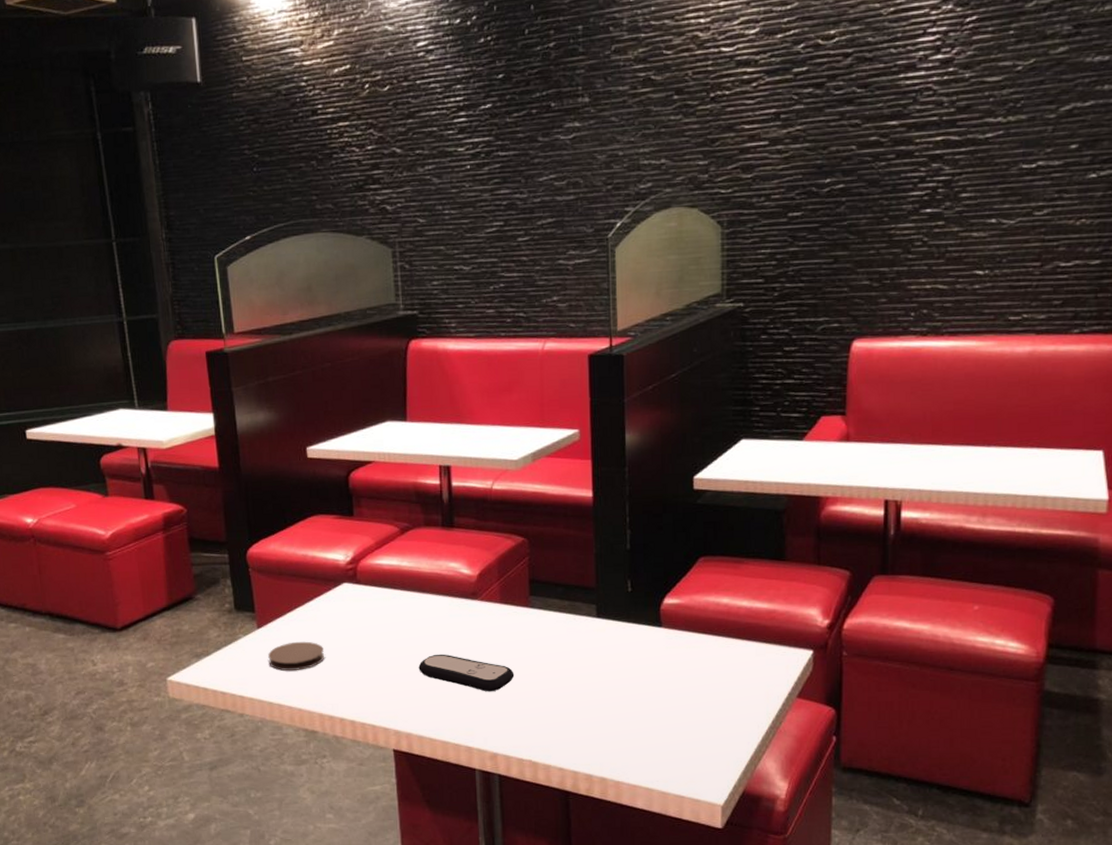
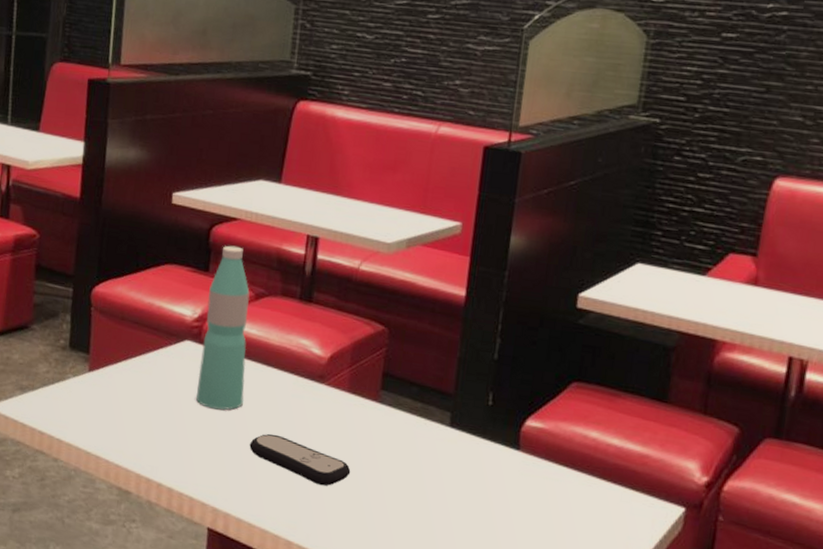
coaster: present [268,641,324,671] -> none [94,392,153,424]
water bottle: none [356,487,406,641] -> present [196,245,250,410]

